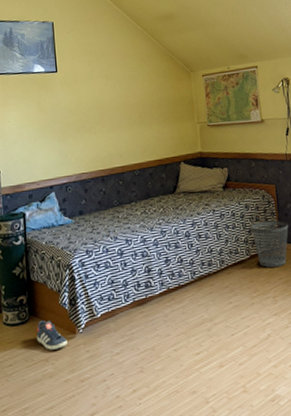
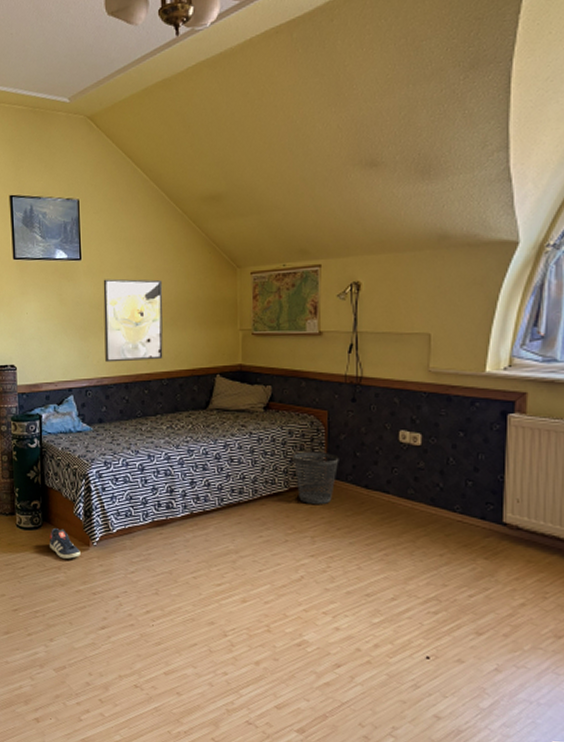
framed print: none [77,85,134,160] -> present [103,278,163,363]

